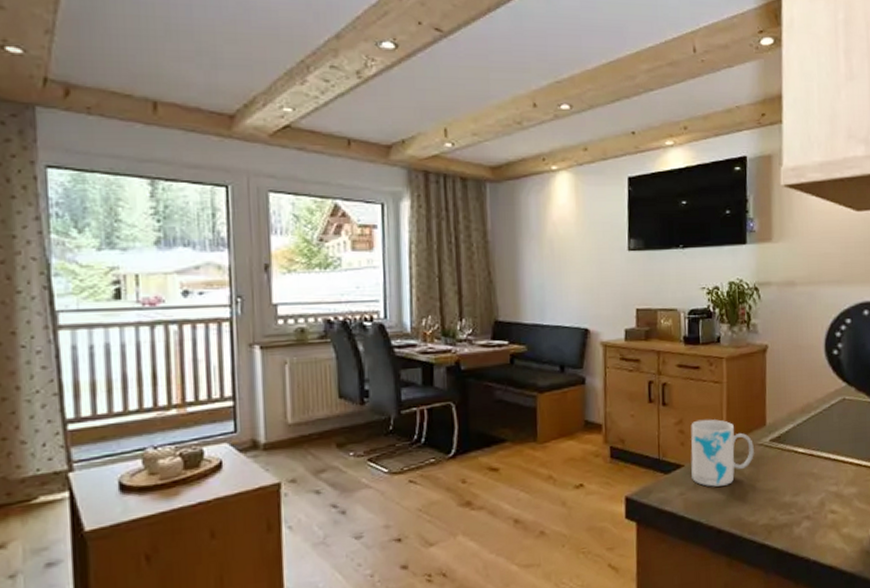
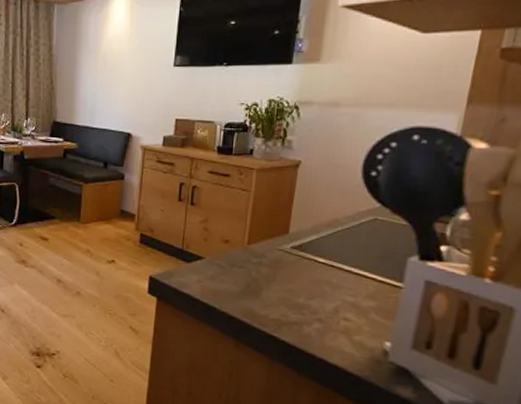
mug: present [691,419,754,487] -> none [210,221,274,280]

